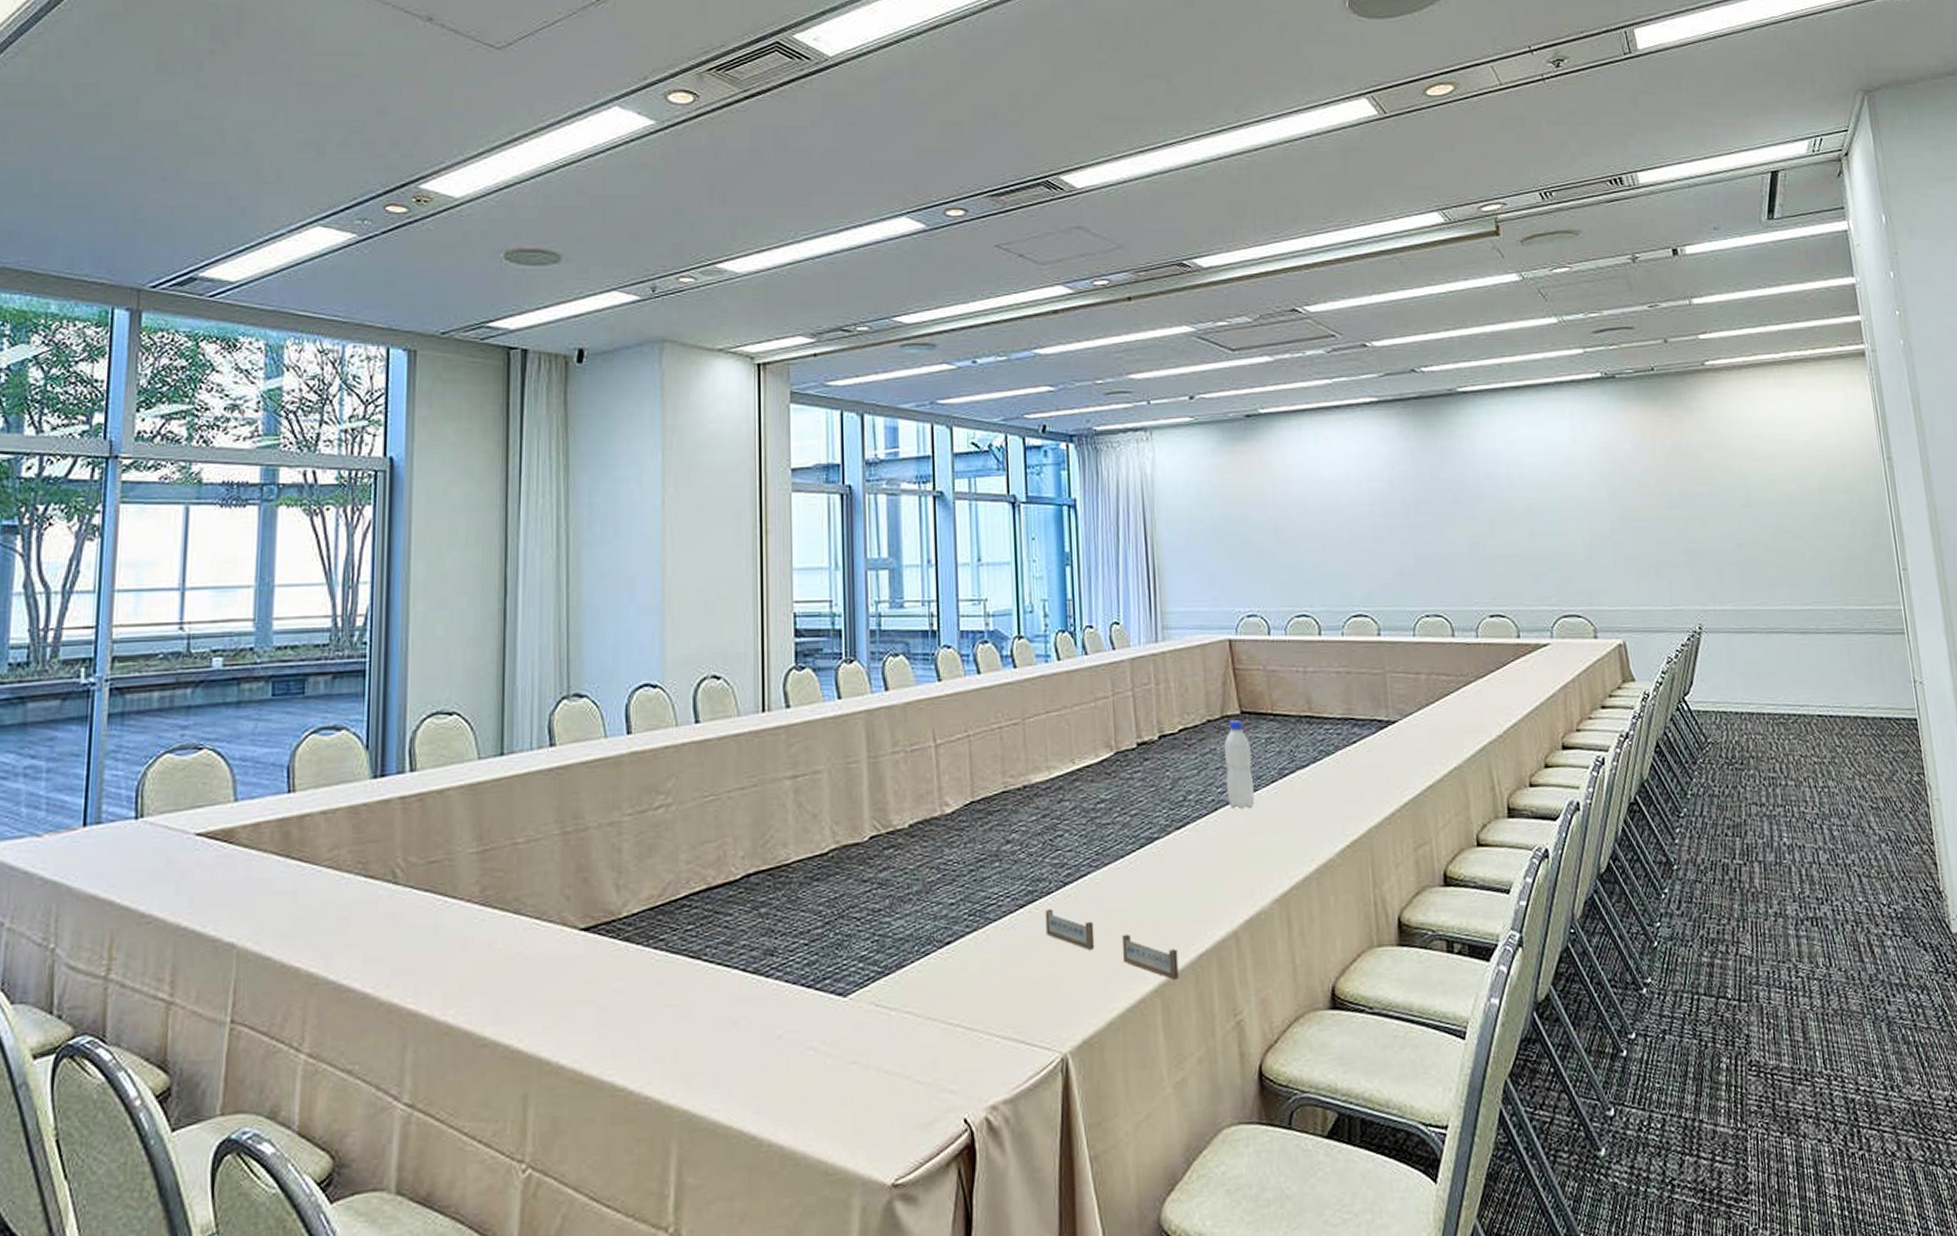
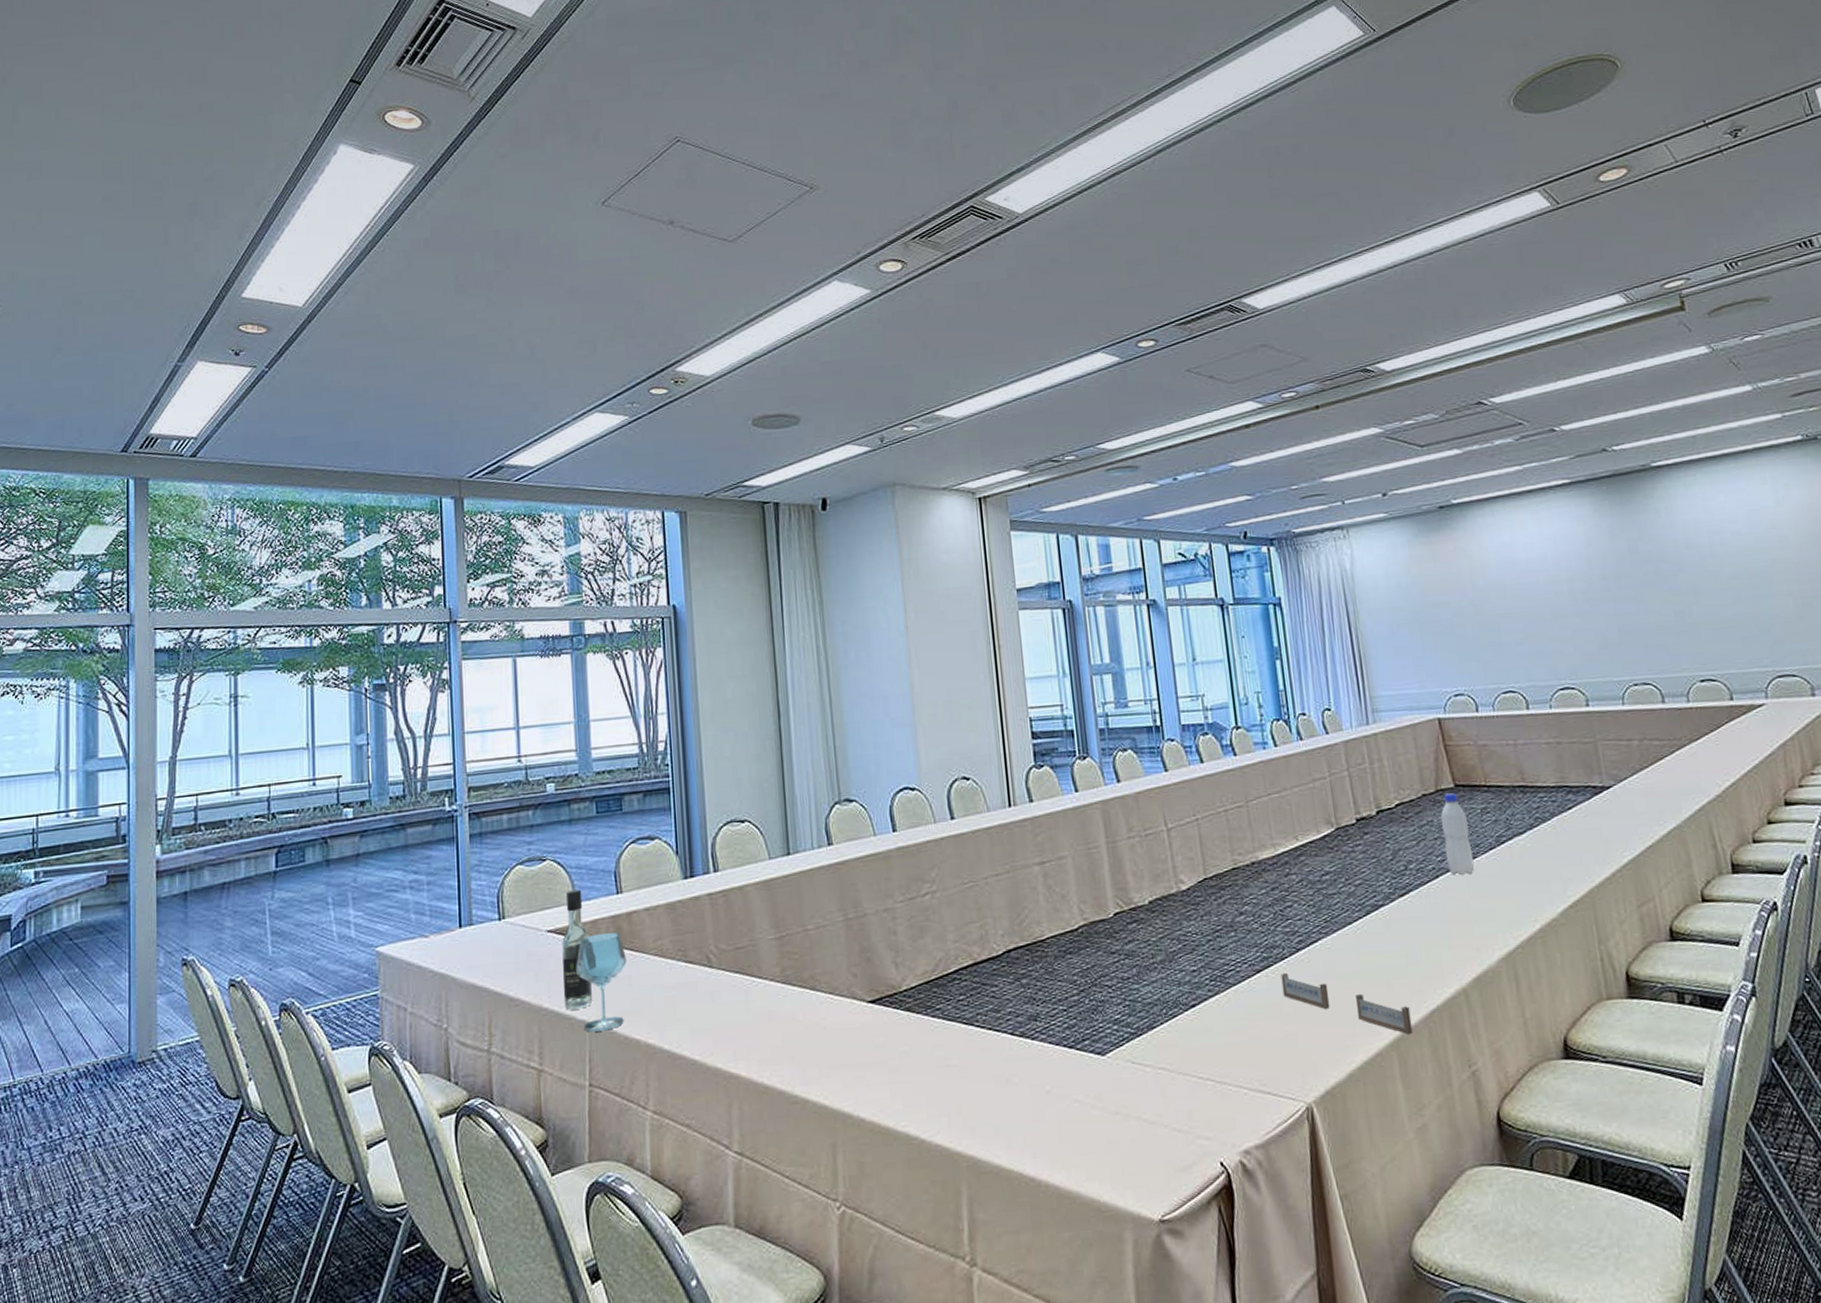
bottle: none [208,785,248,930] -> present [562,889,593,1010]
wine glass: none [228,838,293,957] -> present [576,932,627,1032]

